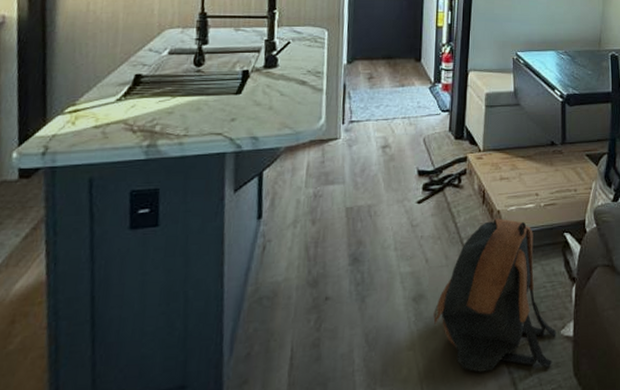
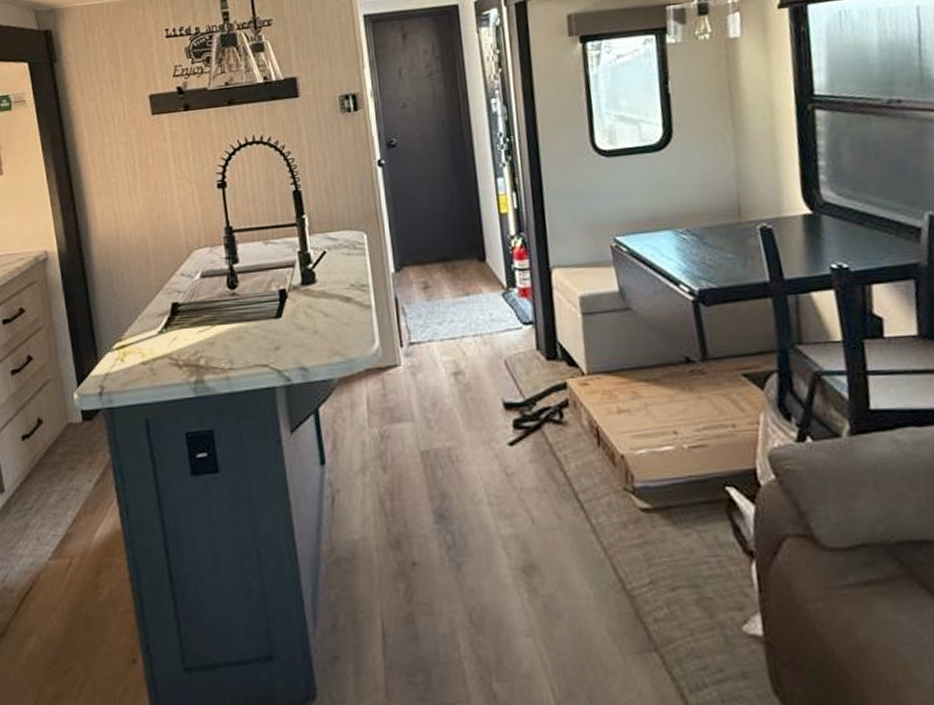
backpack: present [433,218,556,372] -> none [552,465,737,679]

